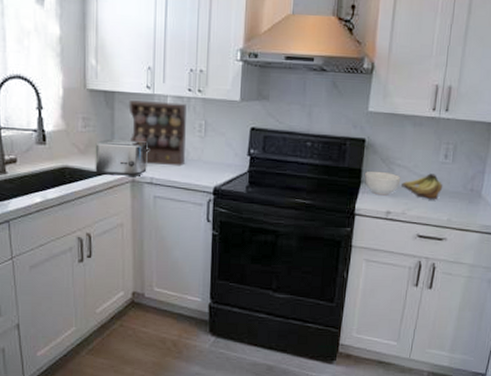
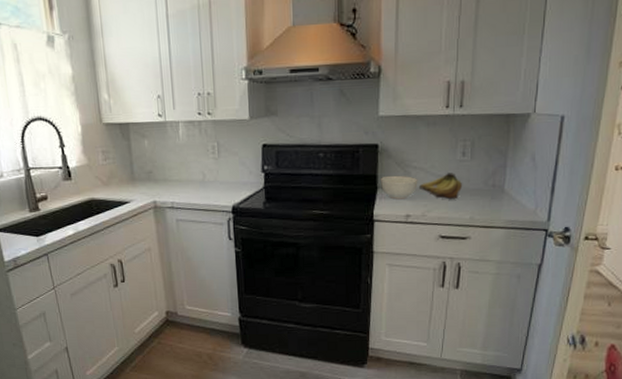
toaster: present [95,139,149,177] -> none [116,168,167,204]
spice rack: present [128,100,186,167] -> none [143,127,202,190]

